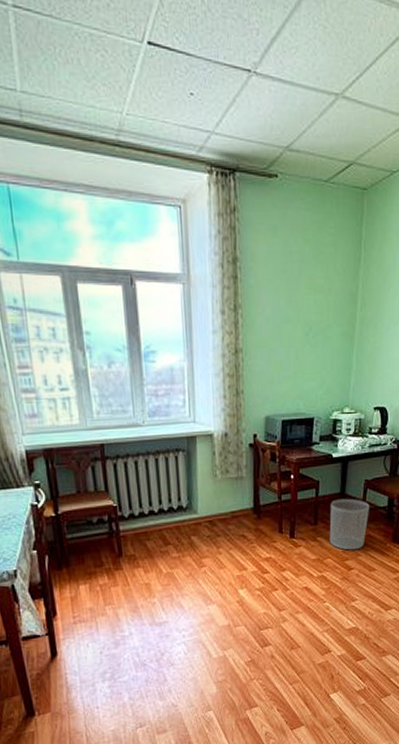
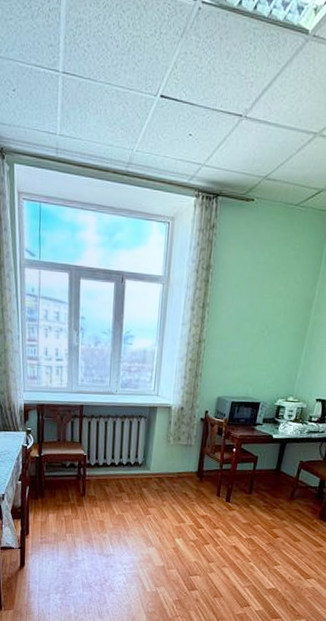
waste bin: present [329,498,370,551] -> none [260,474,302,521]

